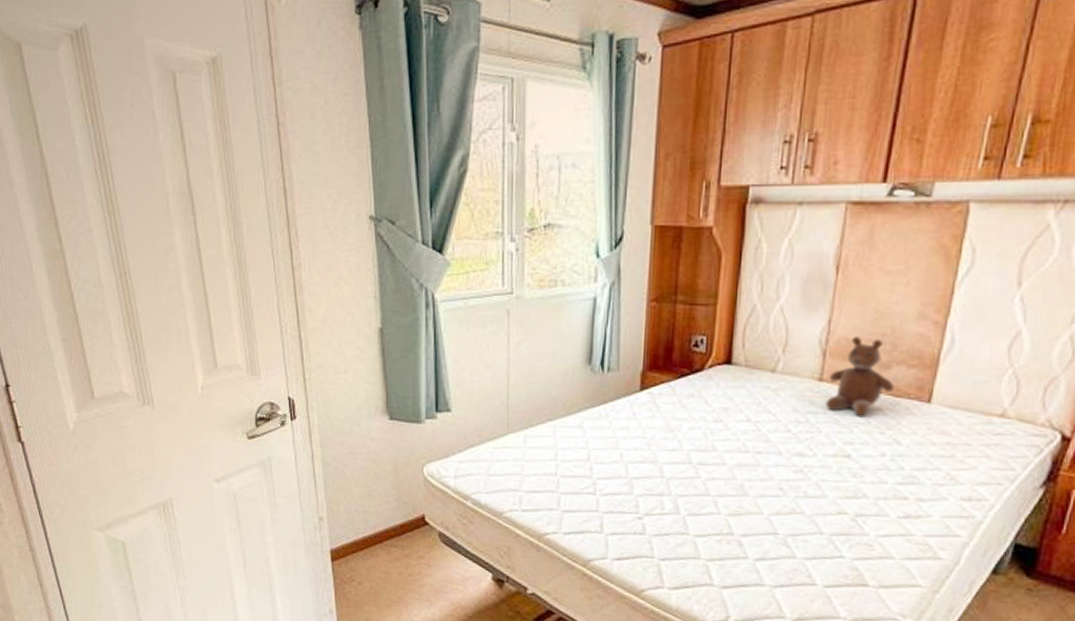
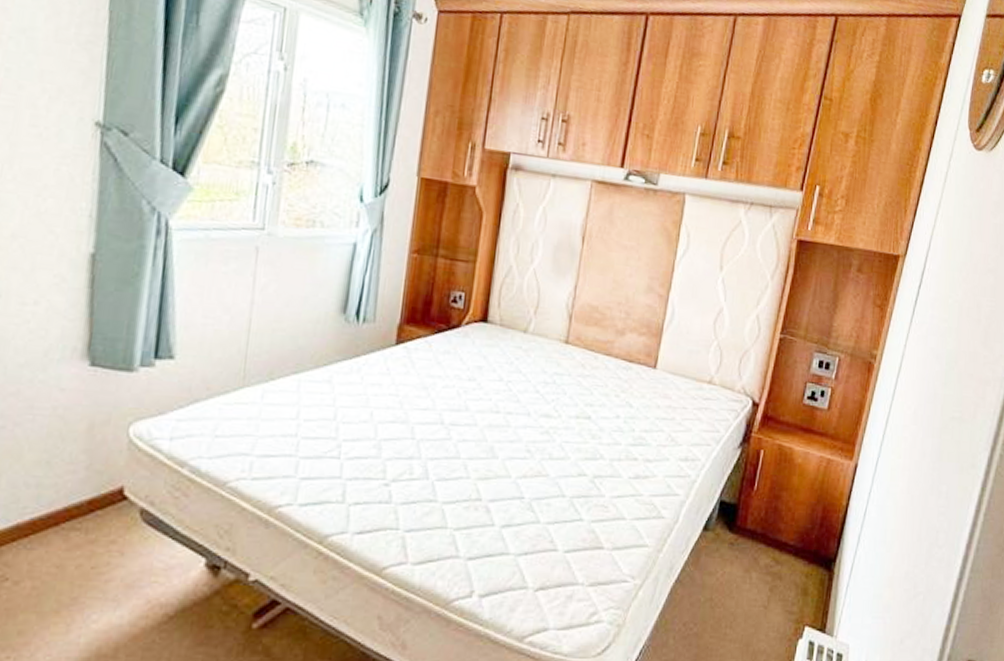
teddy bear: present [826,336,895,416] -> none [571,303,628,379]

